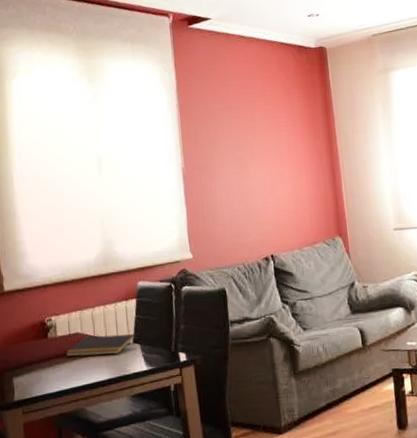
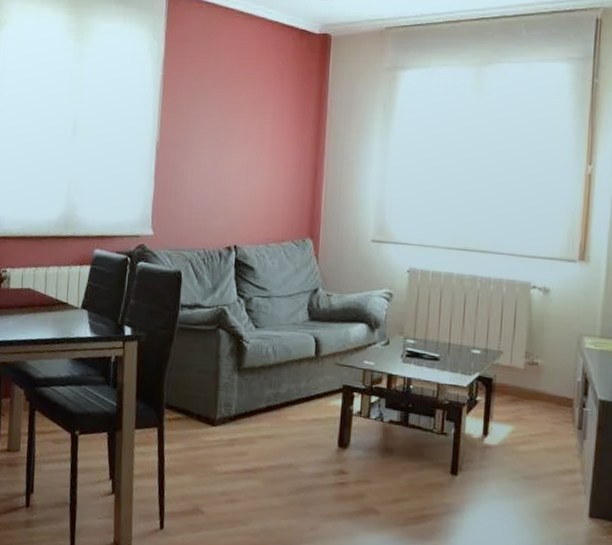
notepad: present [65,334,135,357] -> none [15,294,84,316]

